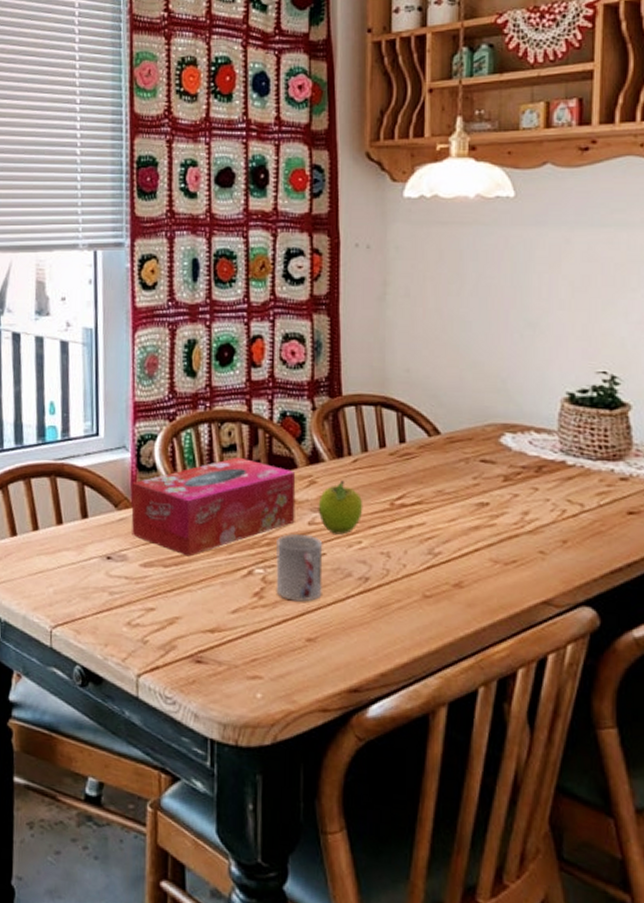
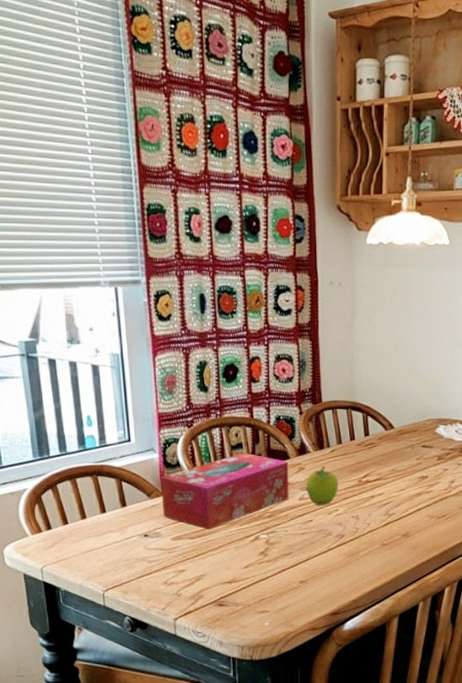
cup: present [276,534,323,602] -> none [276,508,310,556]

